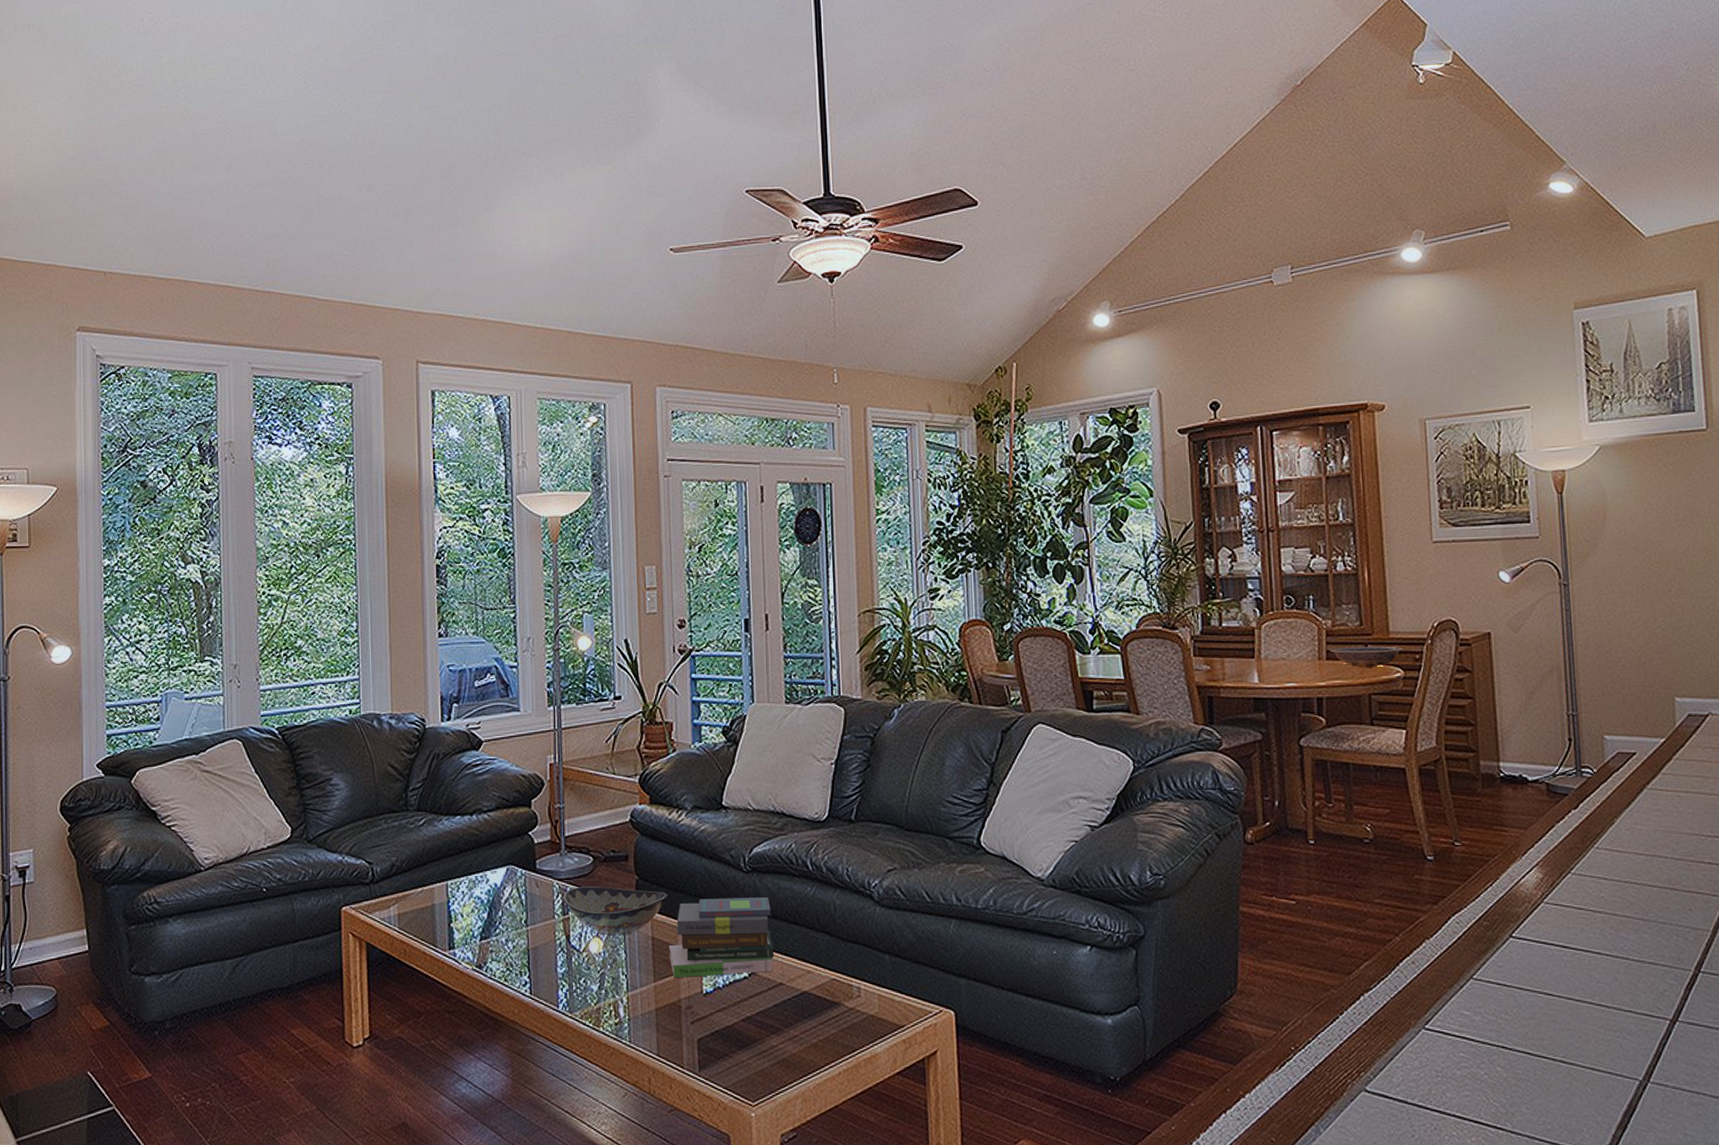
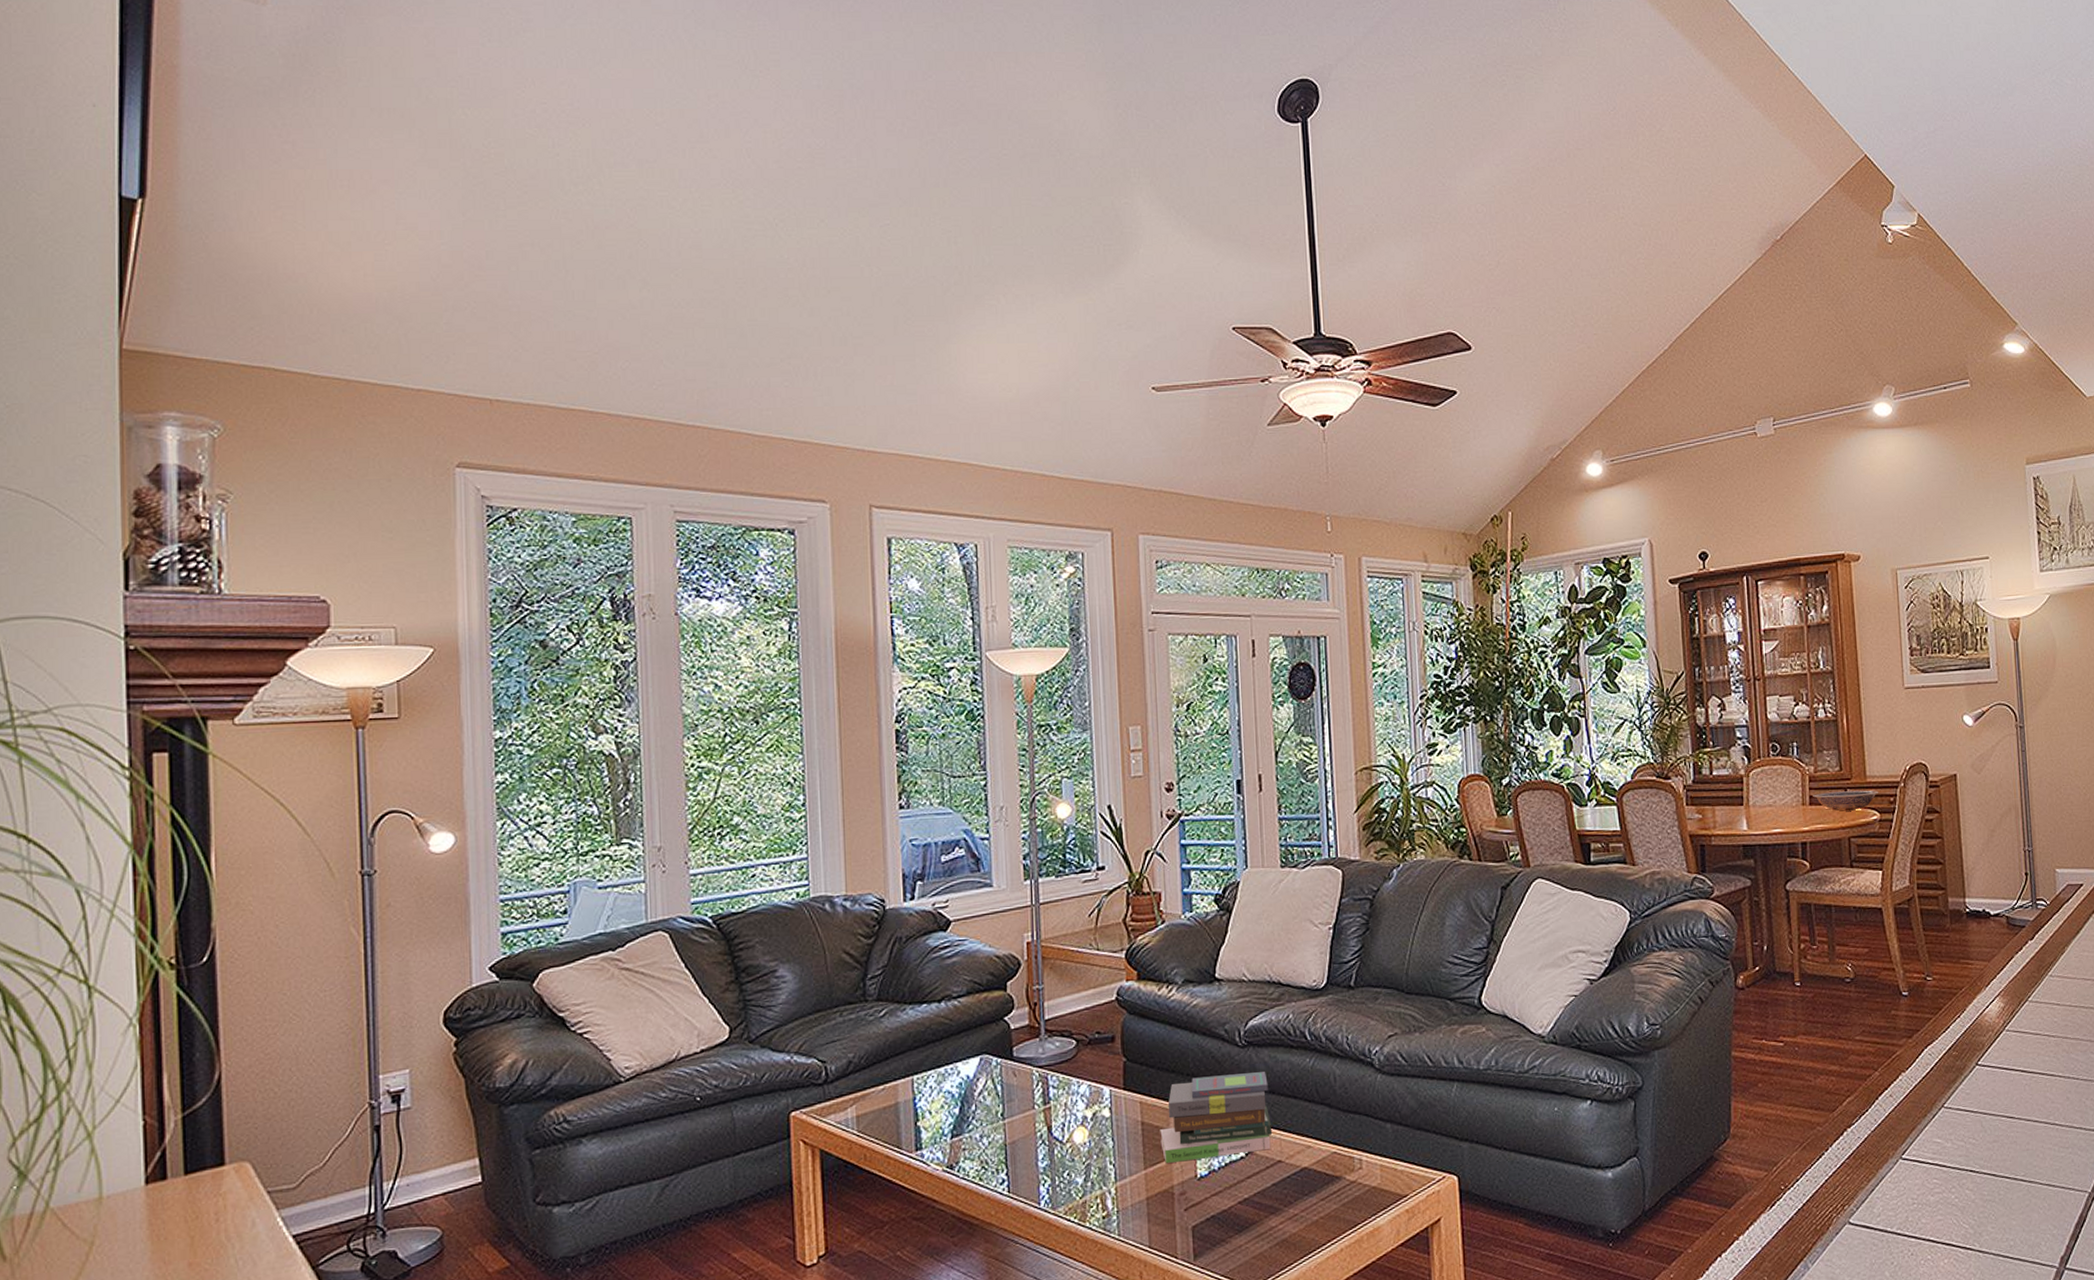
decorative bowl: present [562,886,668,936] -> none [1043,1071,1159,1124]

